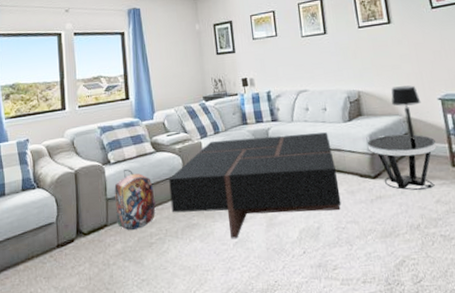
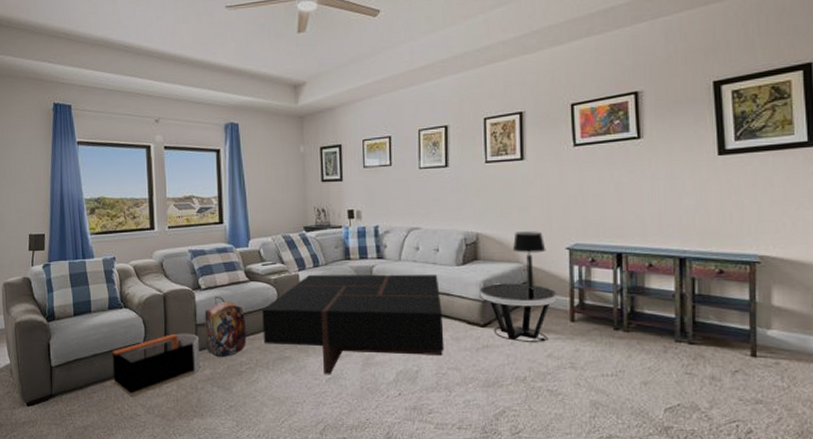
storage bin: none [25,208,112,280] -> present [112,333,201,398]

